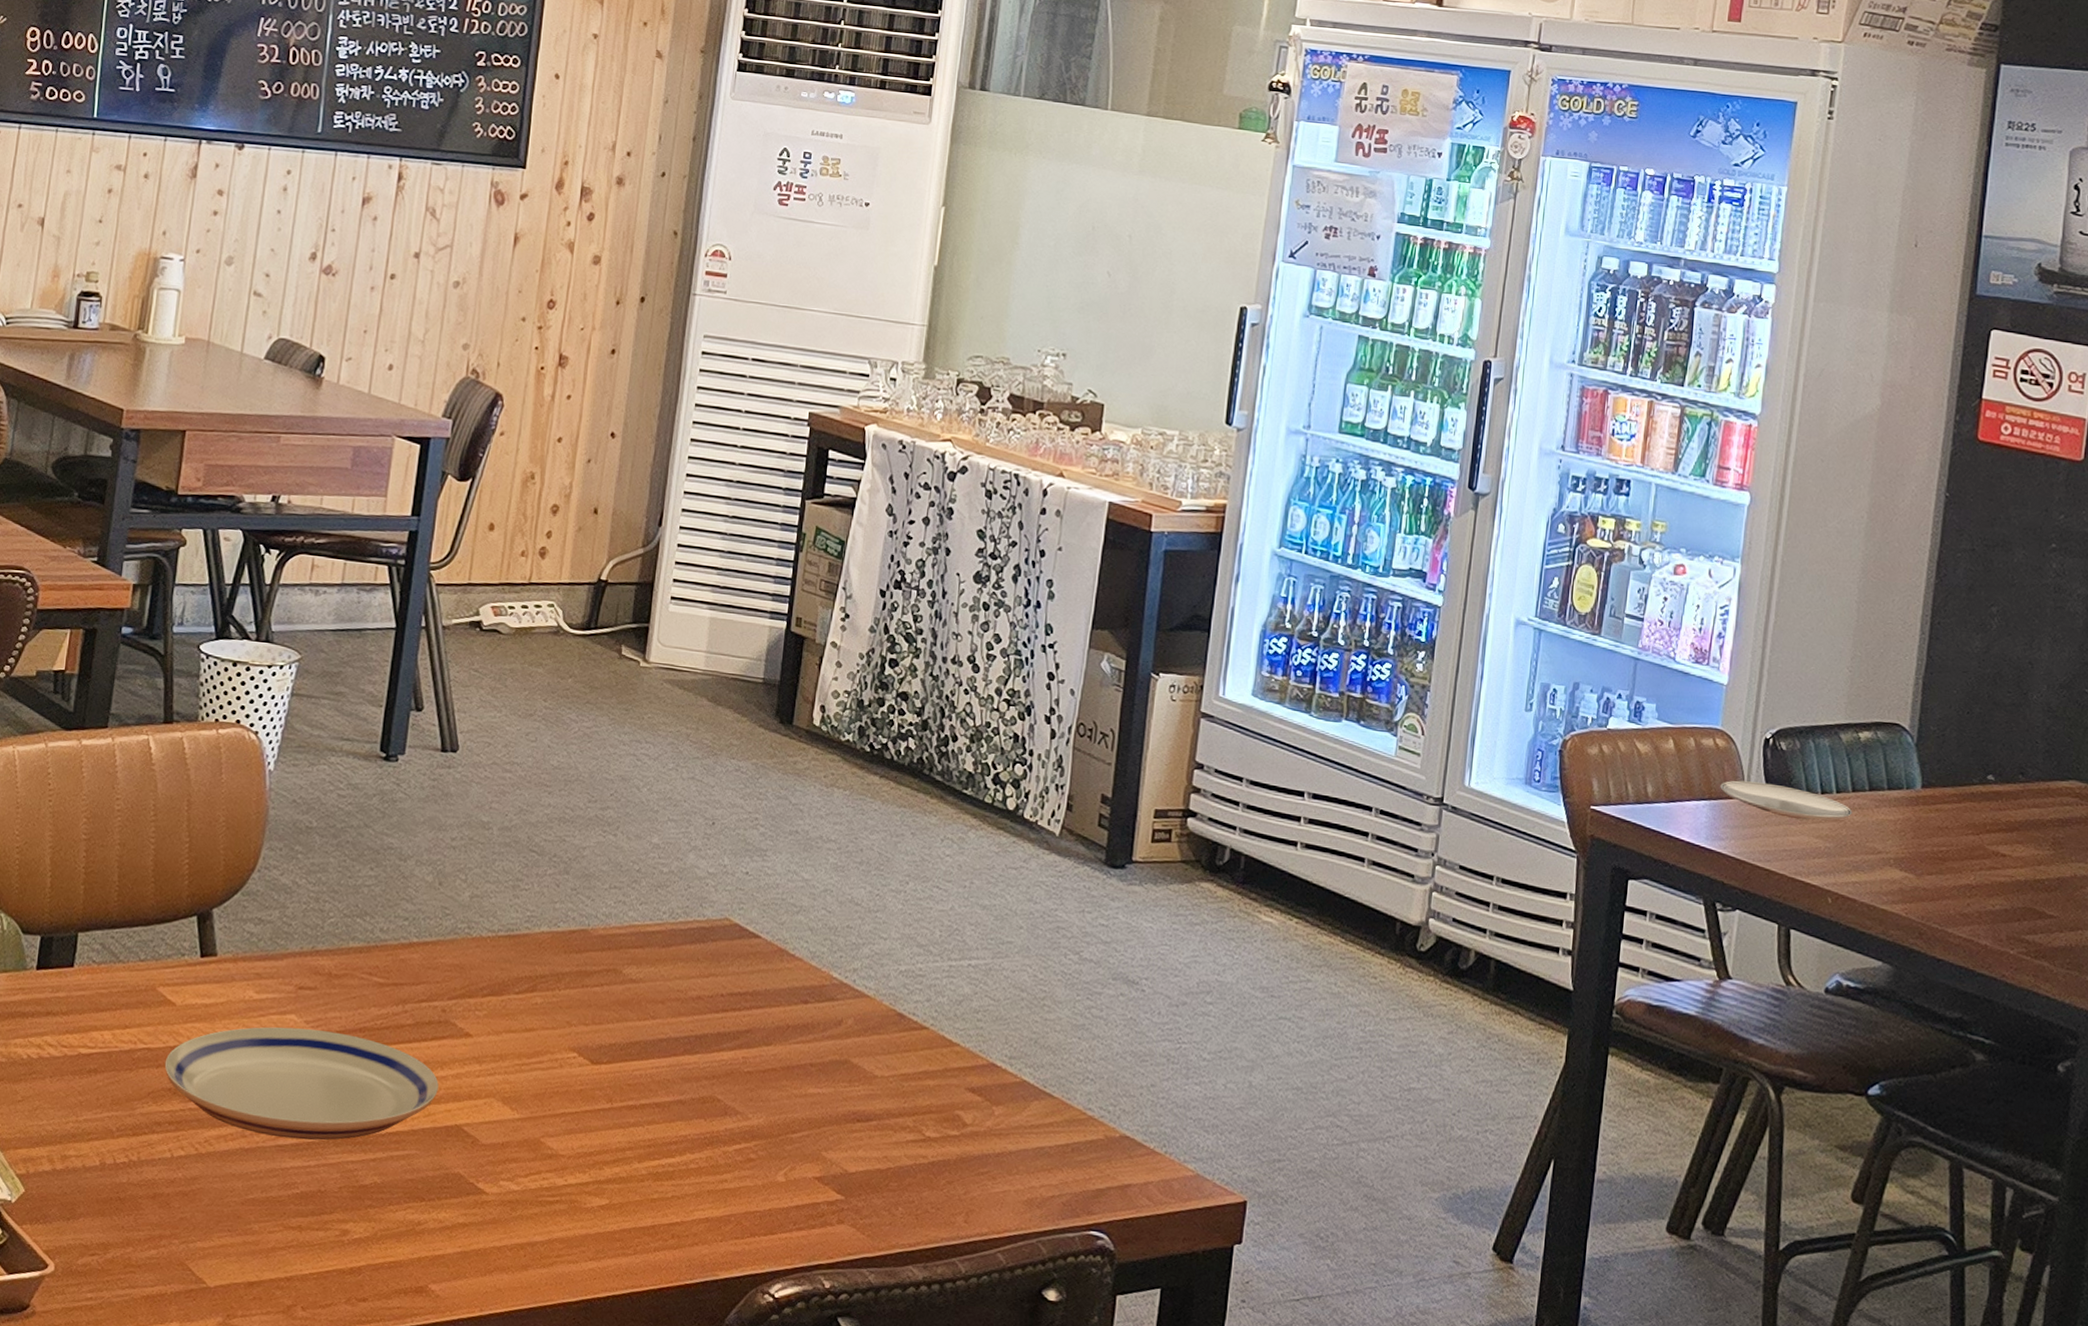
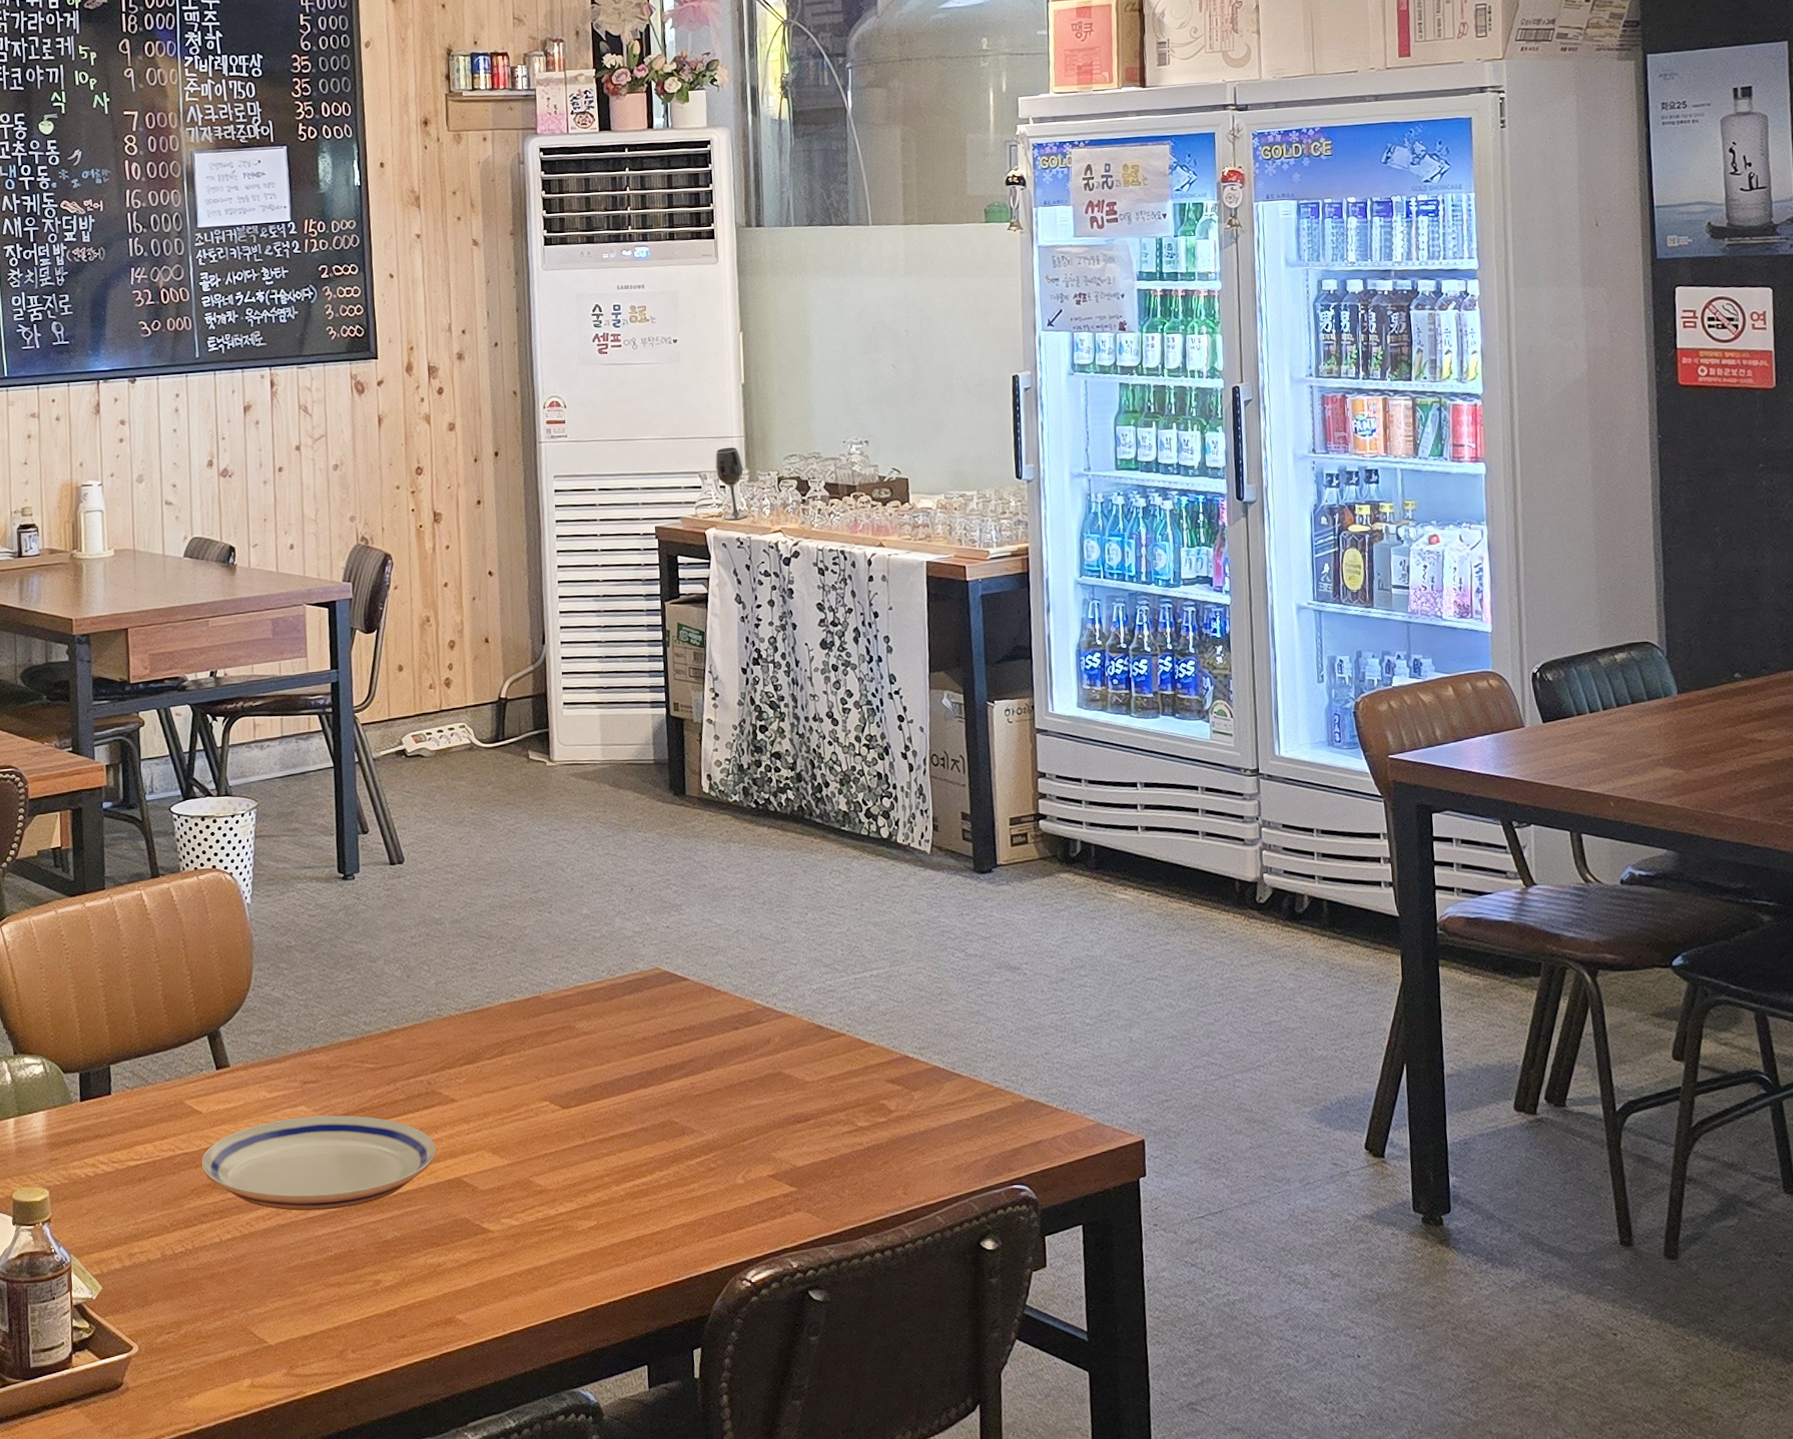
wine glass: none [888,334,921,421] -> present [715,447,748,521]
plate: present [1720,780,1853,820] -> none [1499,711,1620,738]

